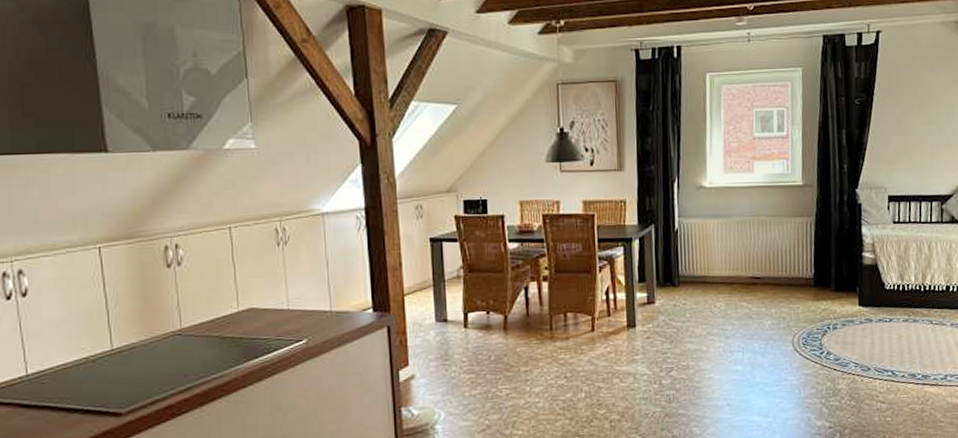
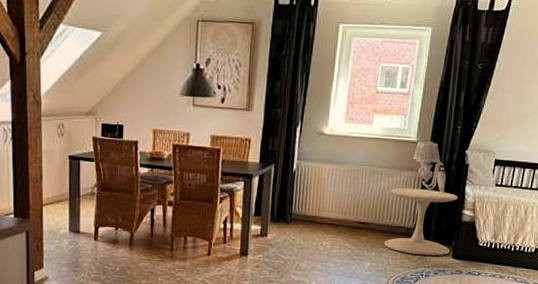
side table: none [782,234,855,307] -> present [383,187,458,256]
wall sconce: none [801,183,840,238] -> present [413,141,446,194]

